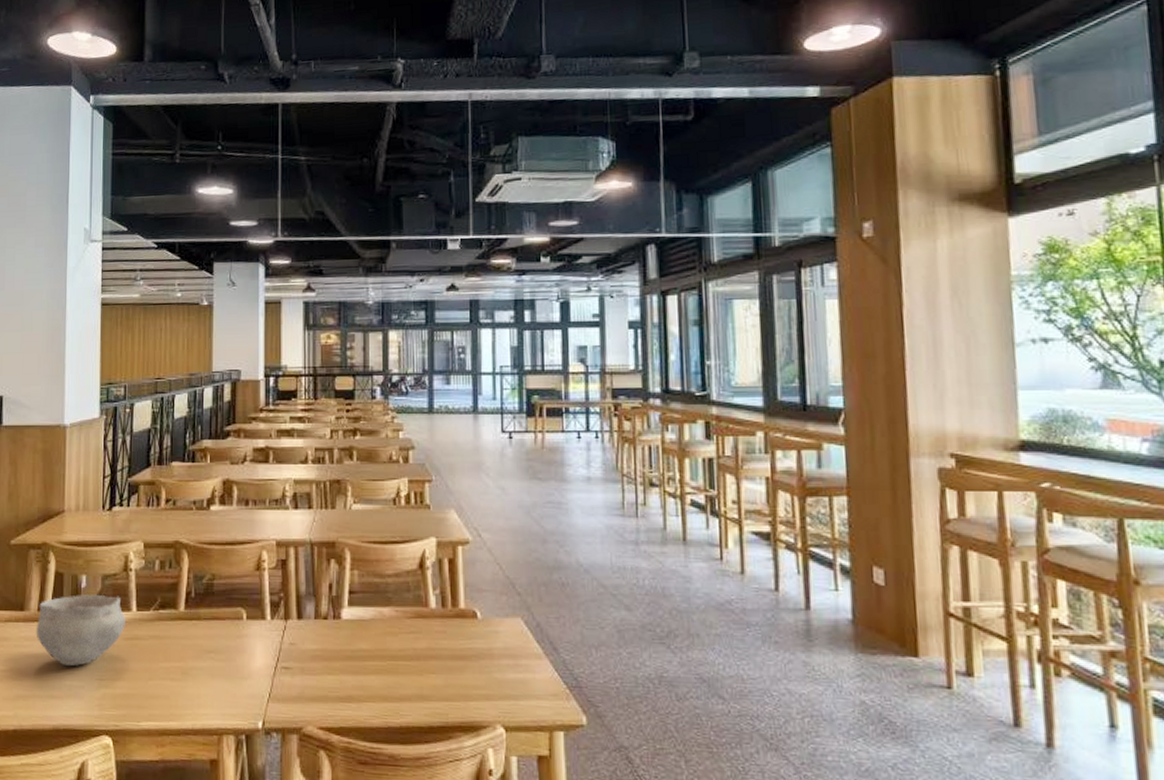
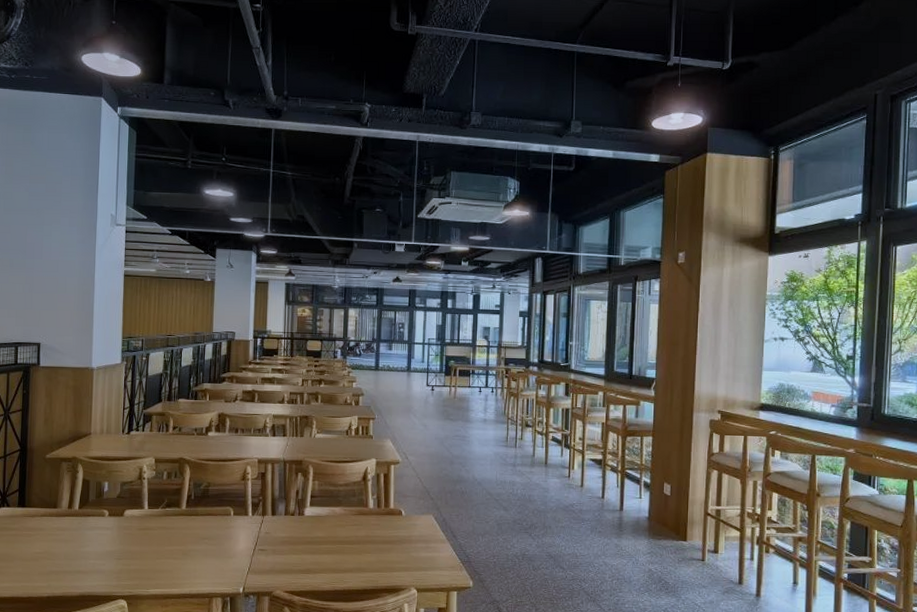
bowl: present [36,595,127,667] -> none [66,497,140,550]

